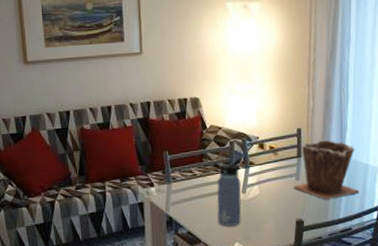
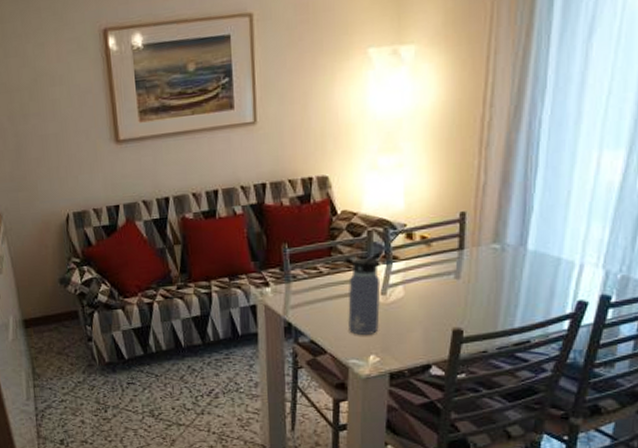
plant pot: present [294,140,359,200] -> none [452,226,544,304]

